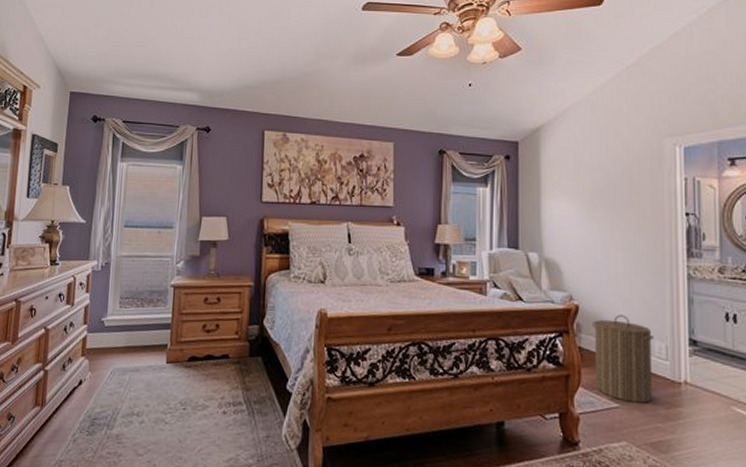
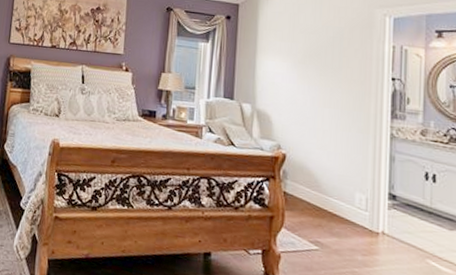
laundry hamper: present [592,314,654,403] -> none [297,165,355,249]

